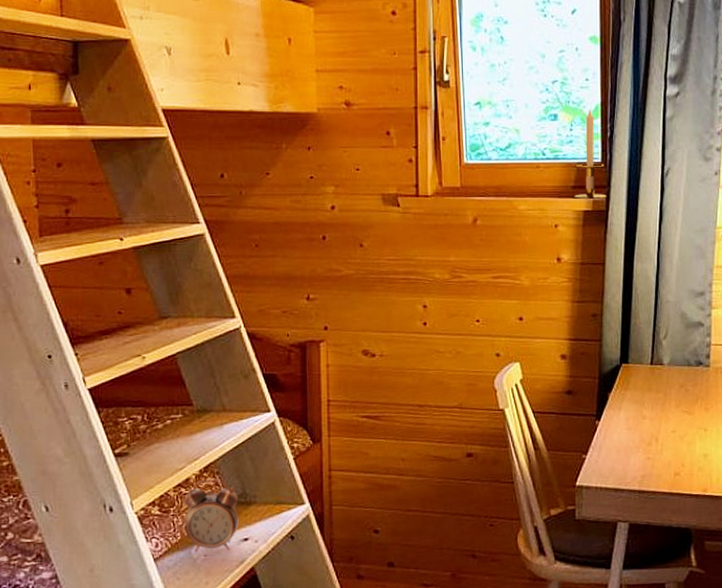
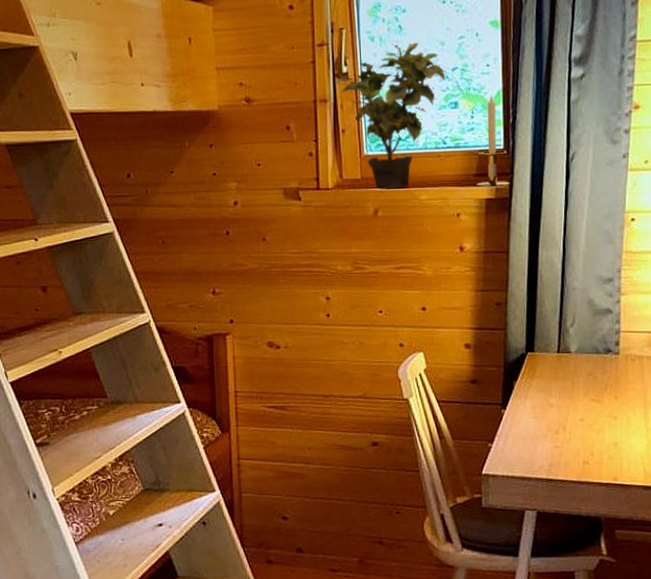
alarm clock: present [184,479,239,552] -> none [102,467,153,536]
potted plant: none [436,53,546,199] -> present [335,42,446,190]

